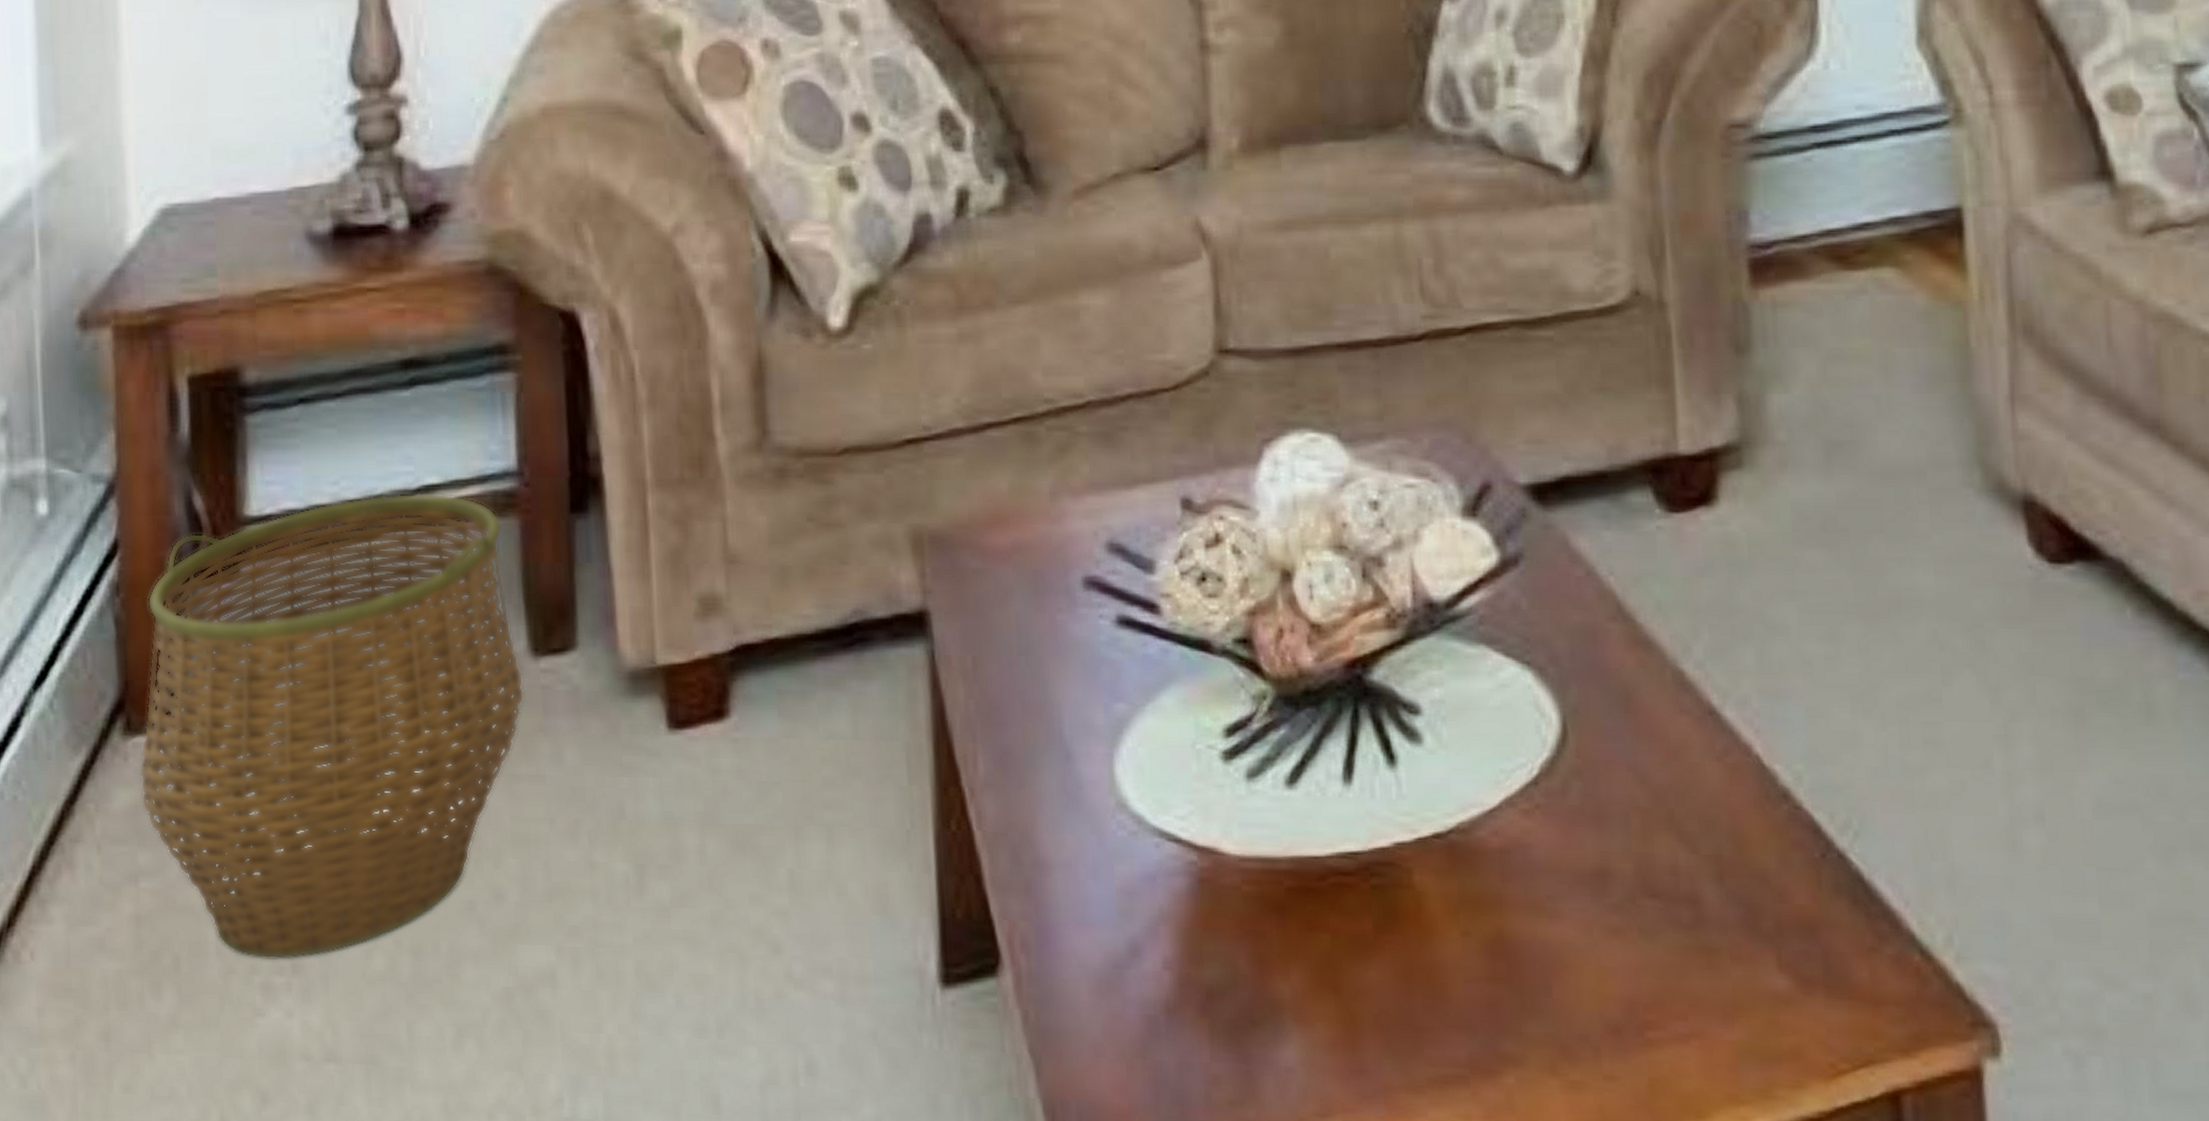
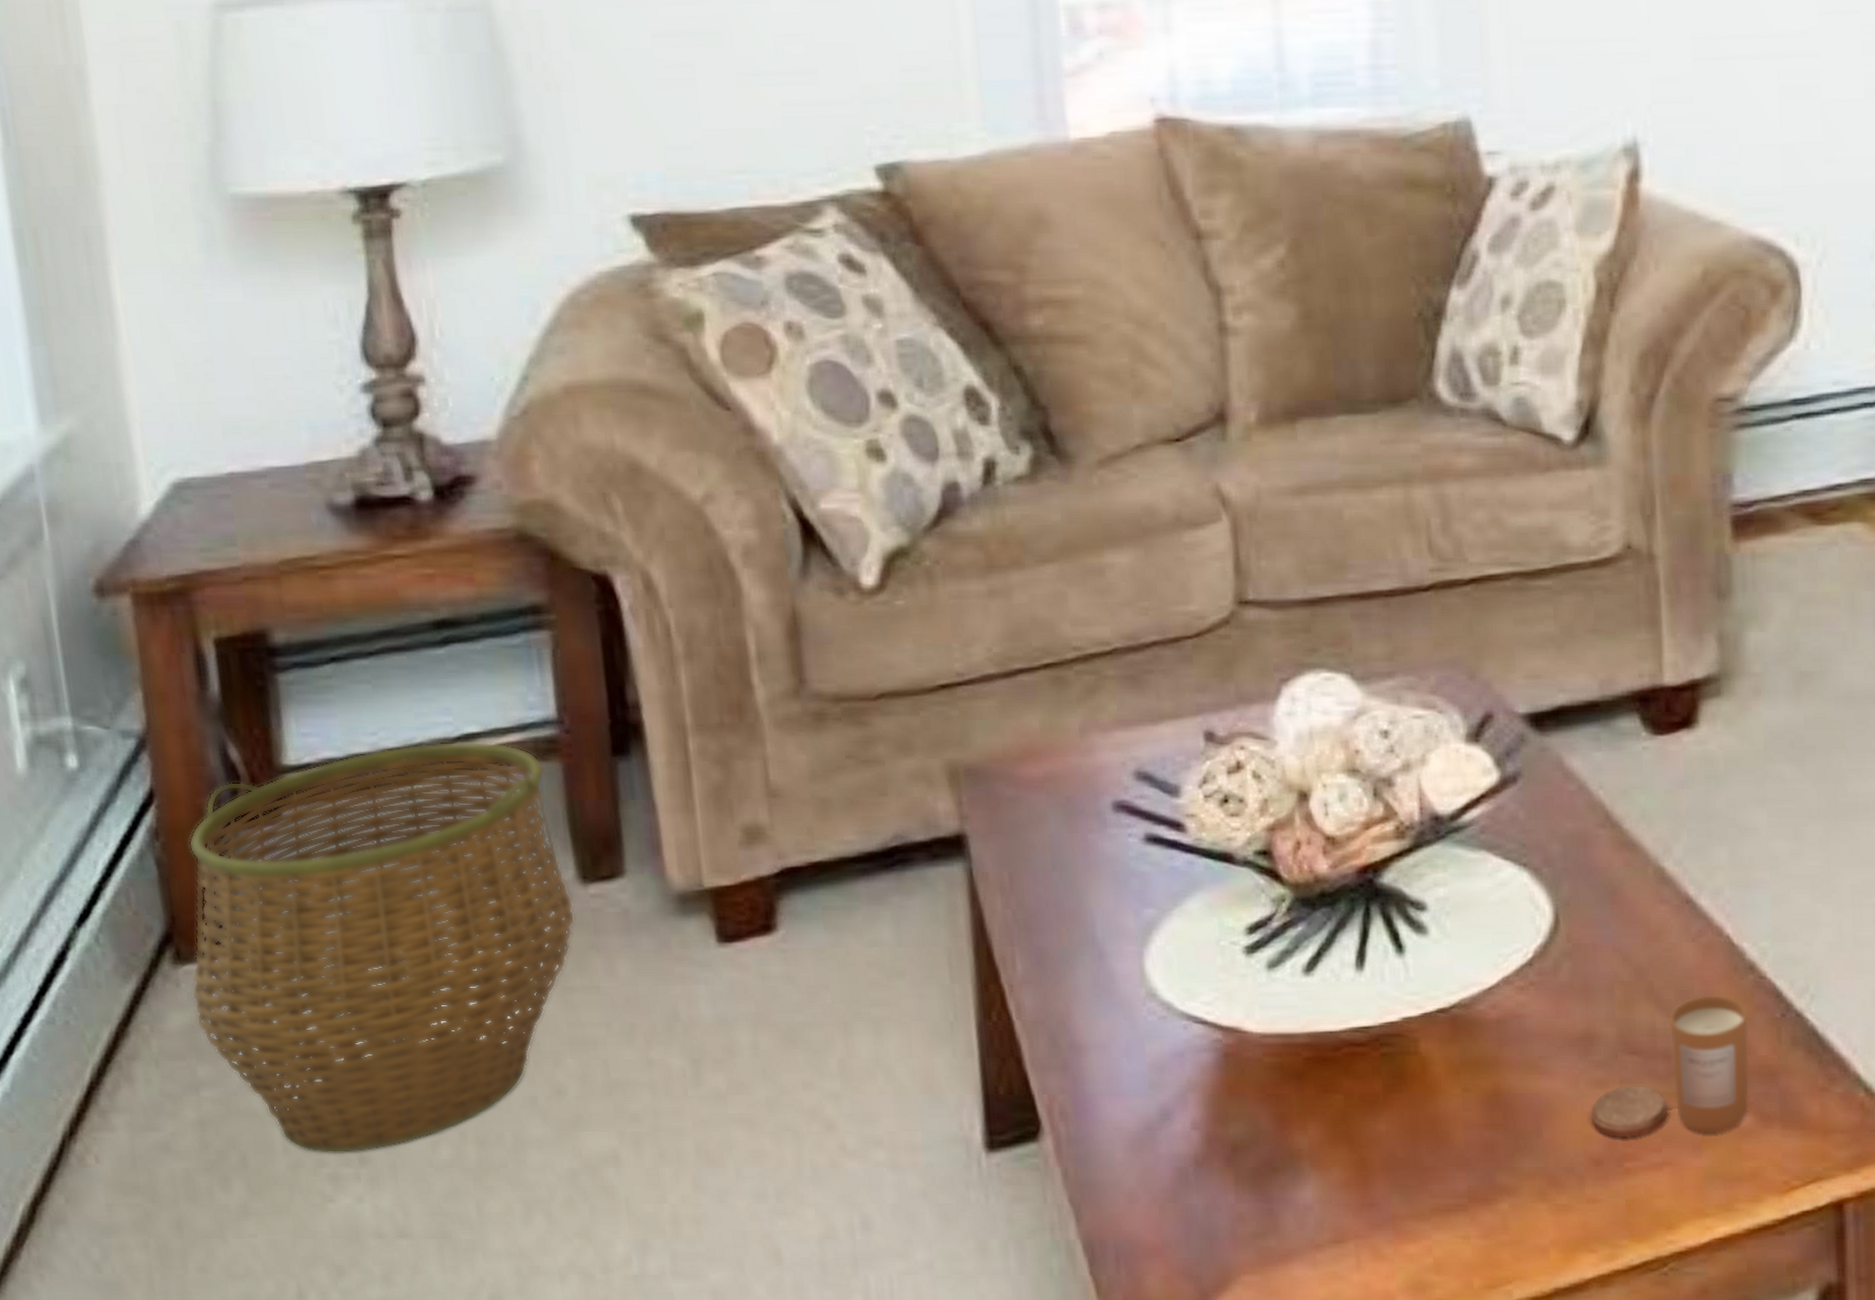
candle: none [1605,828,1787,1001] -> present [1590,995,1749,1138]

